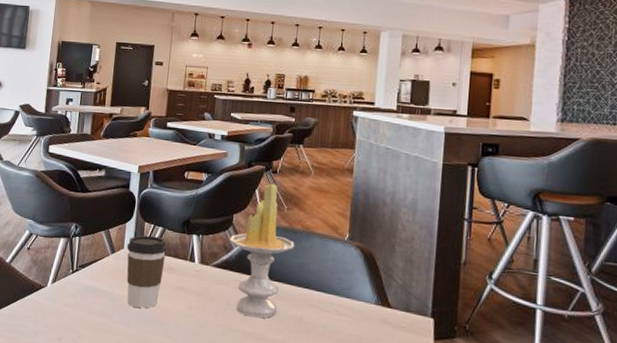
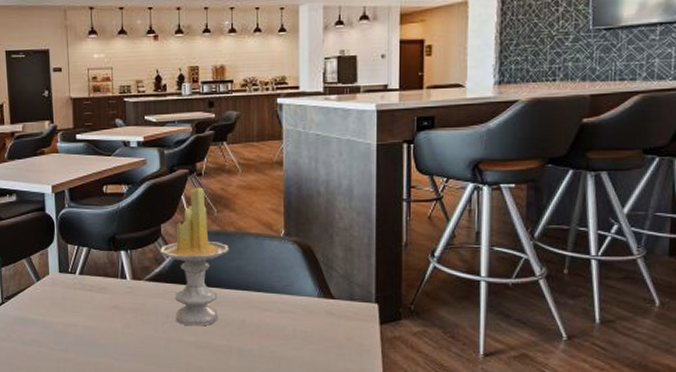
coffee cup: present [126,235,168,308] -> none [52,257,96,332]

